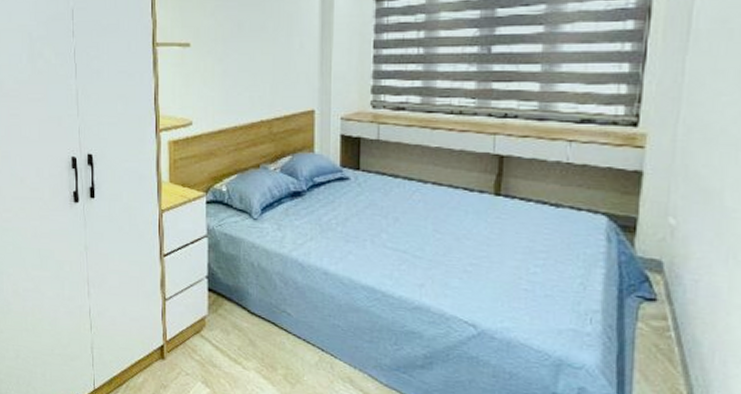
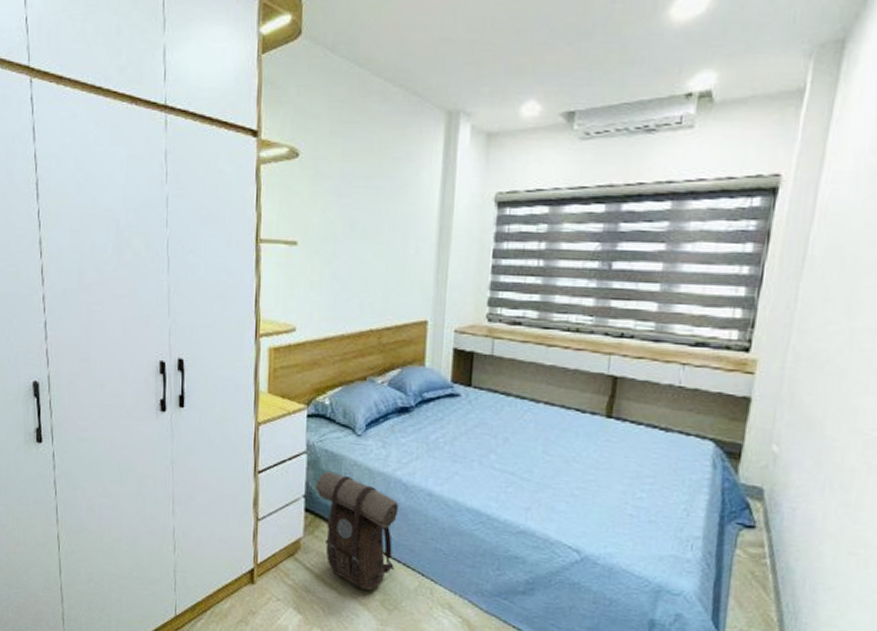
backpack: none [217,254,297,365] -> present [315,472,399,590]

